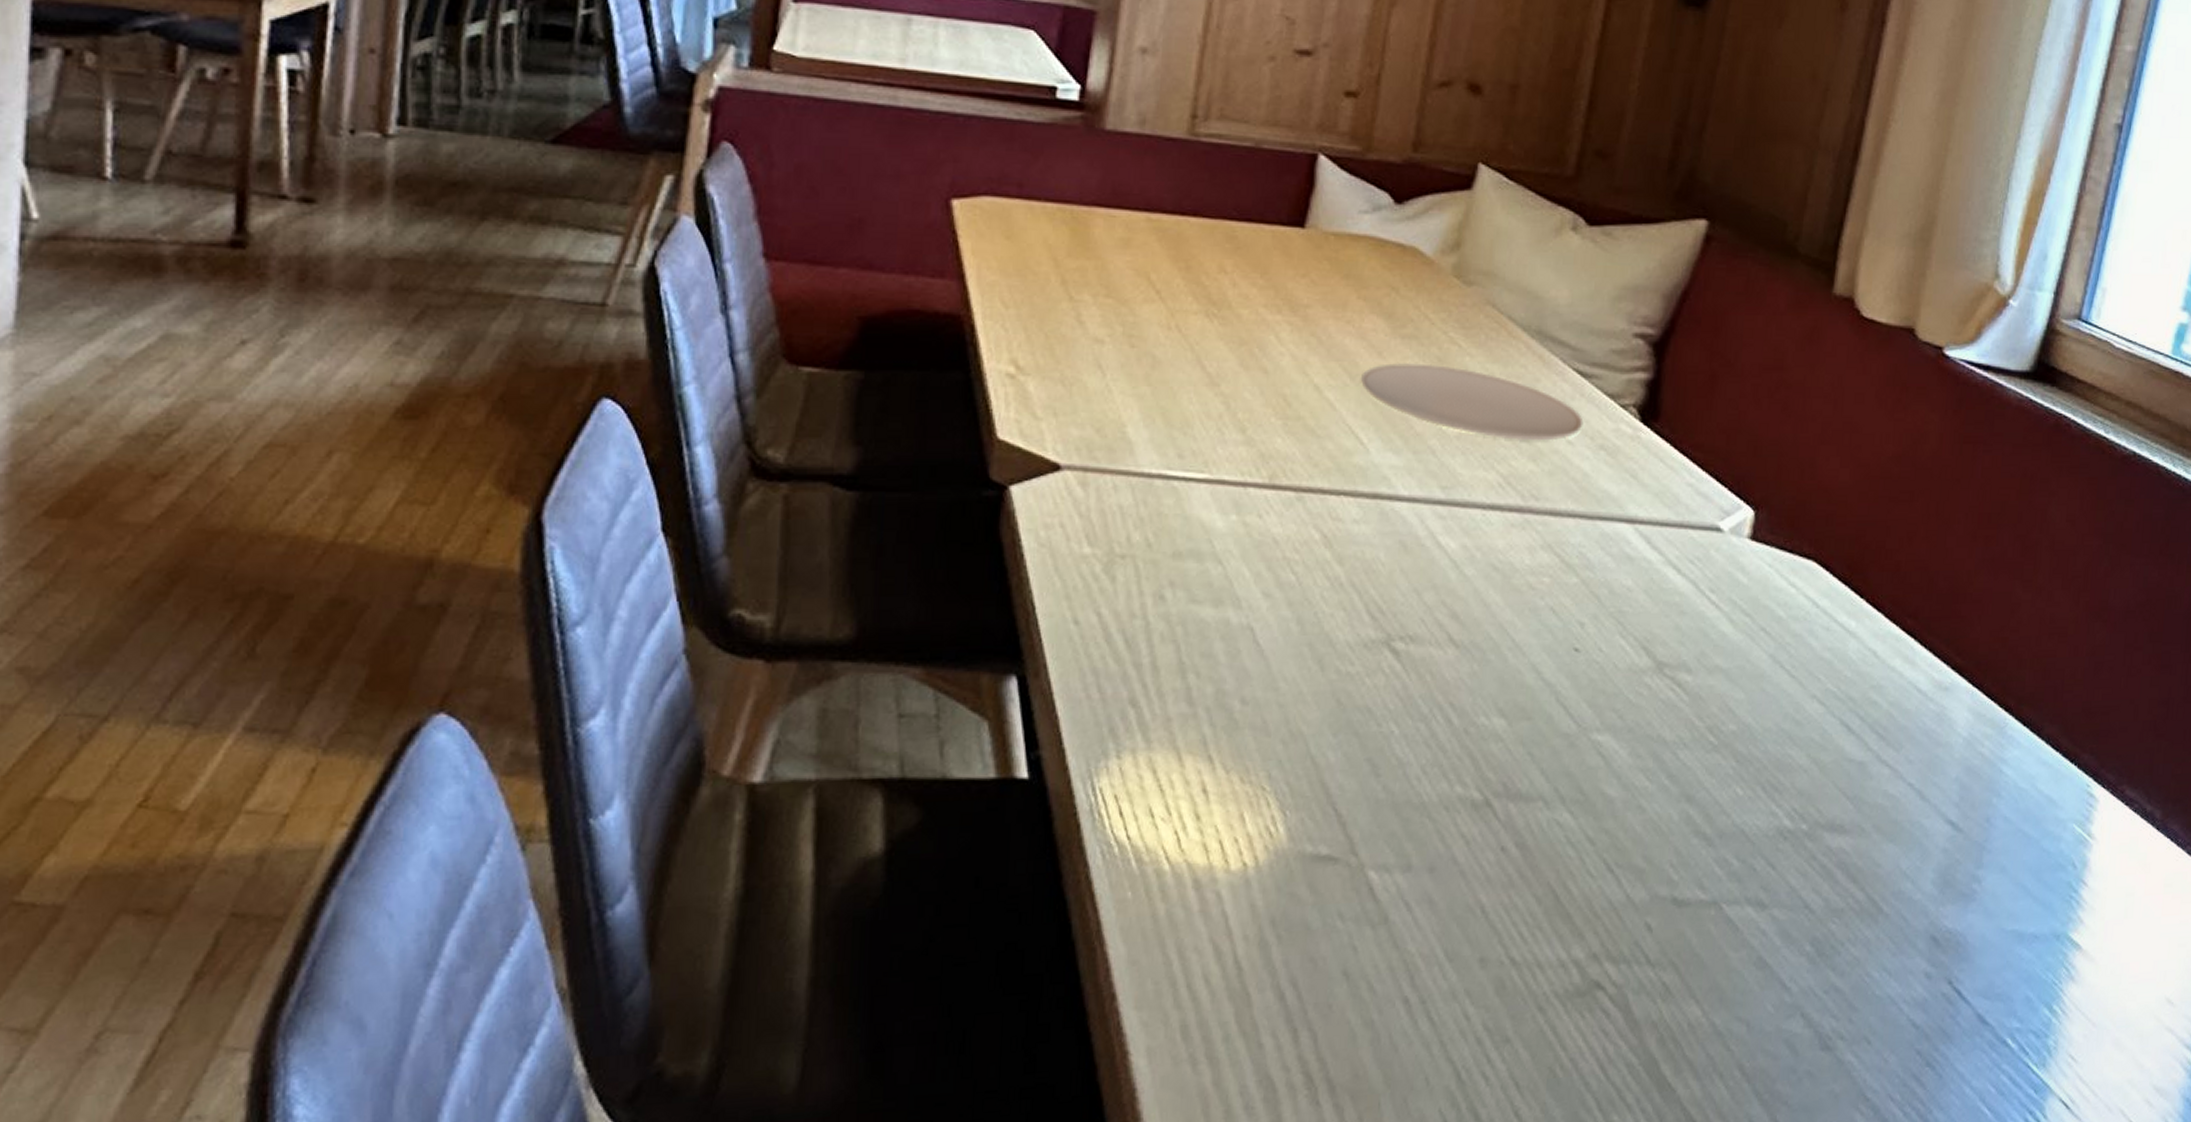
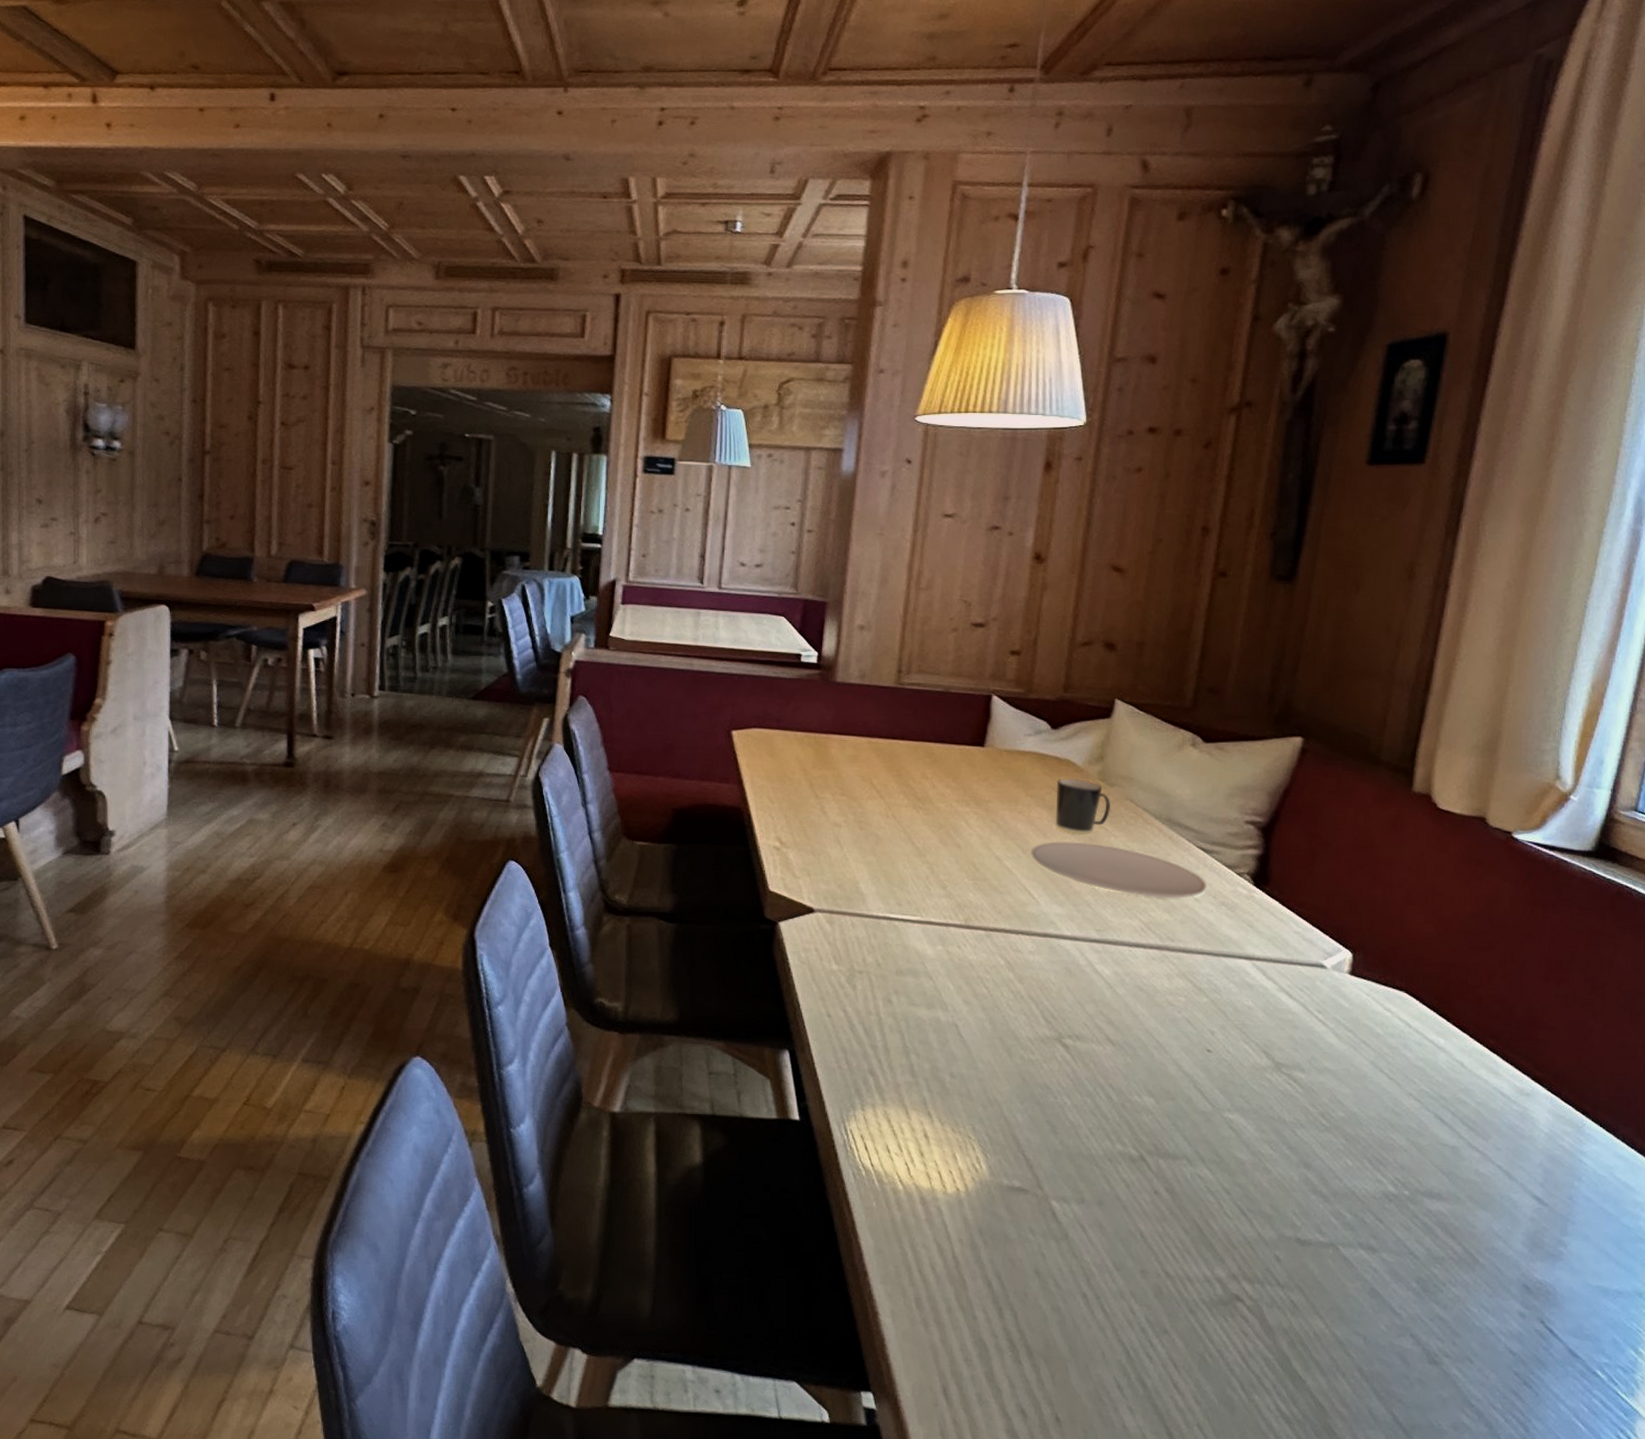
mug: none [1394,273,1467,354] -> present [1055,778,1110,835]

